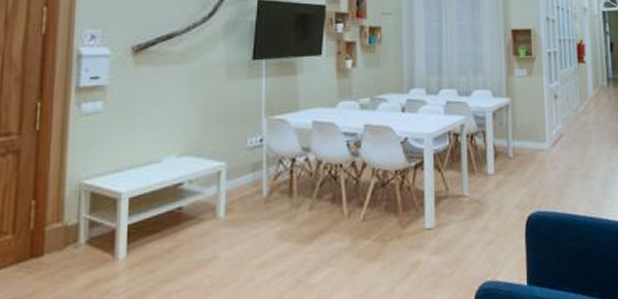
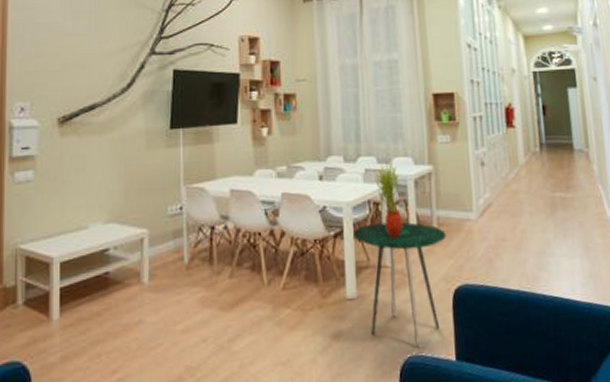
side table: none [434,153,521,274] -> present [353,222,446,348]
potted plant: none [454,94,481,169] -> present [373,161,403,238]

